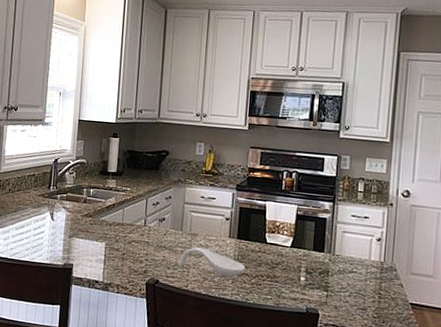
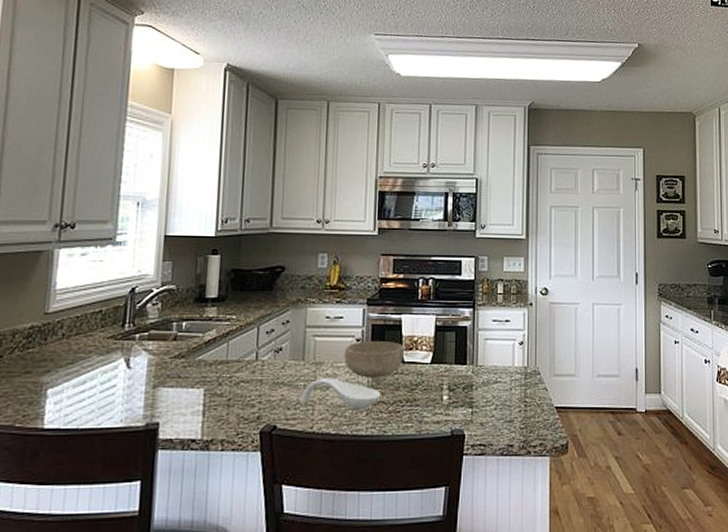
bowl: none [215,220,267,254] -> present [344,340,404,378]

